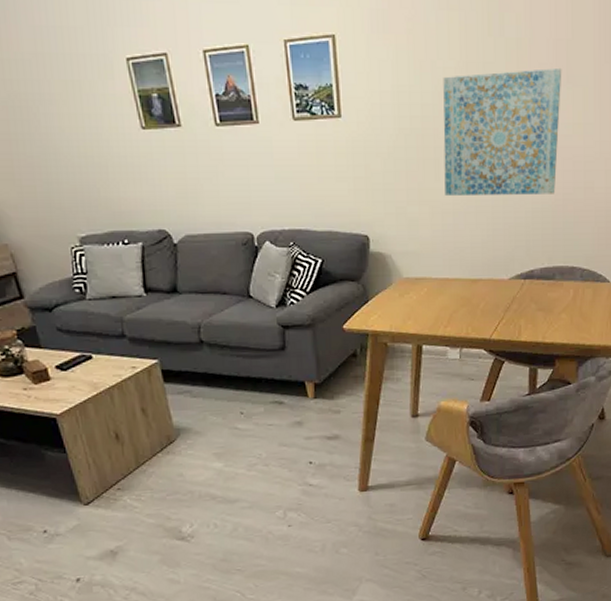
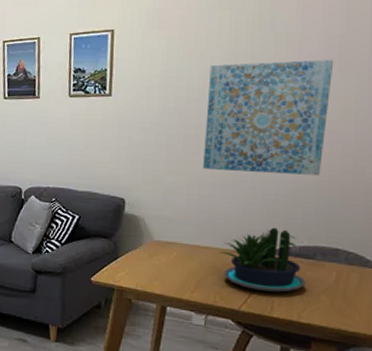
potted plant: none [467,251,548,317] -> present [219,227,306,293]

